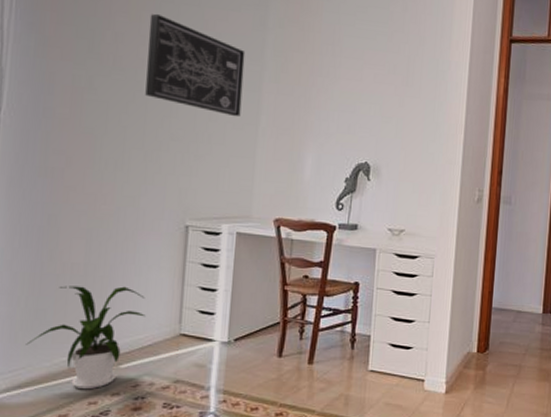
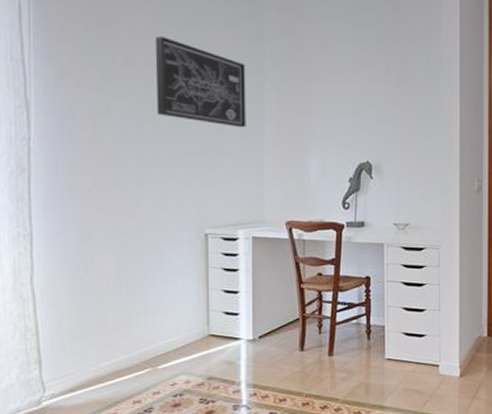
house plant: present [26,285,146,390] -> none [73,294,176,390]

